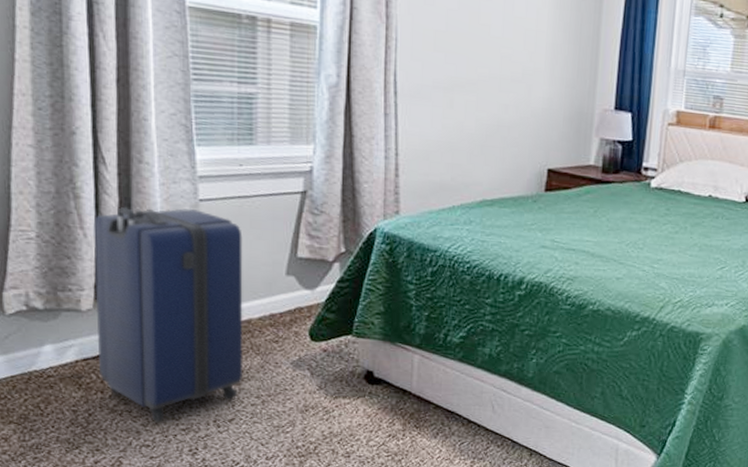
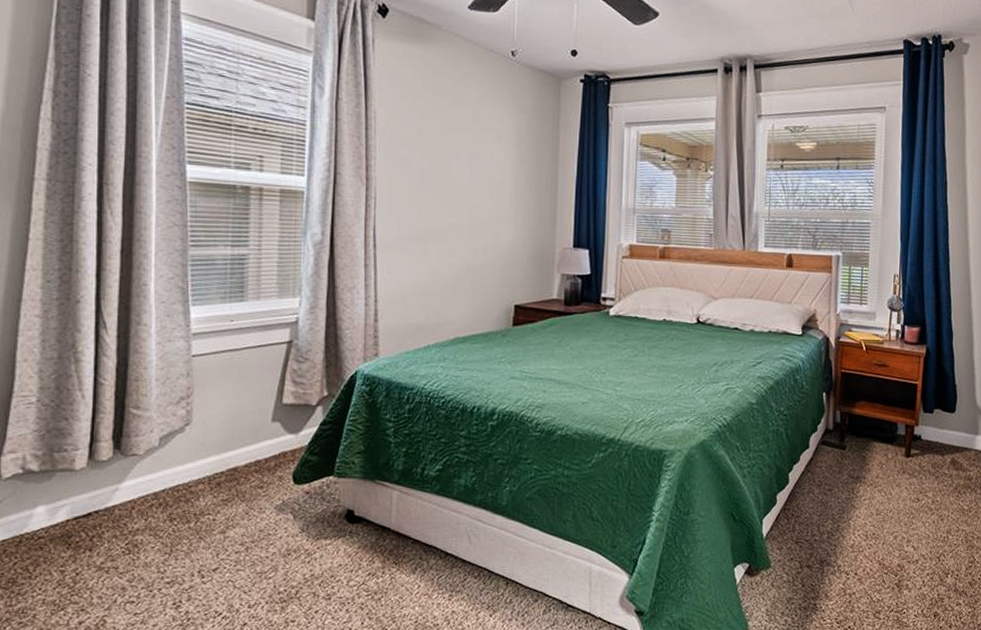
suitcase: present [93,207,243,423] -> none [88,364,232,578]

